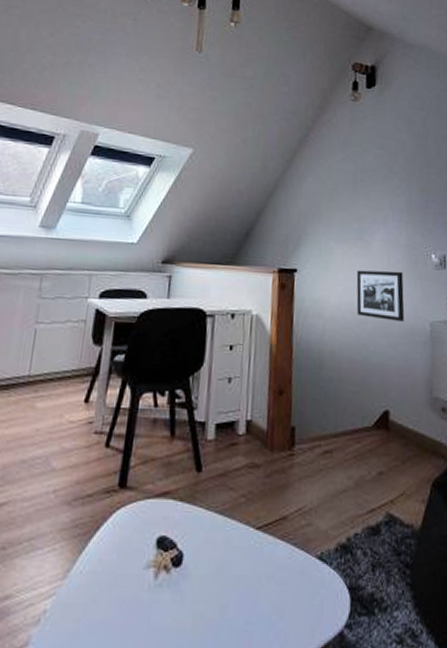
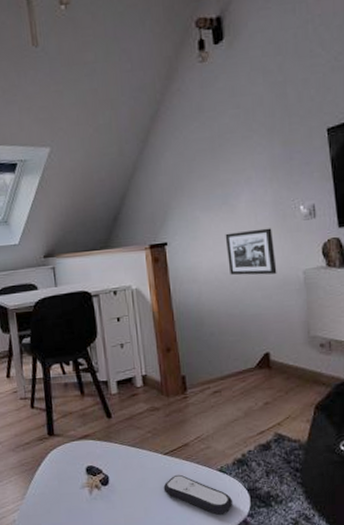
remote control: none [248,559,330,622] -> present [163,474,233,515]

